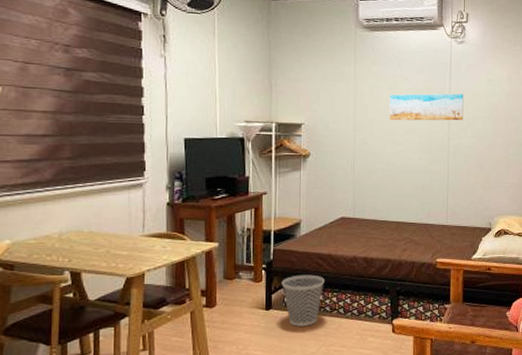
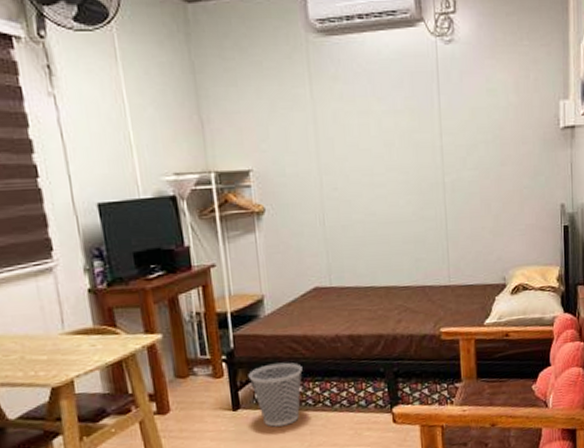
wall art: present [389,93,464,121] -> none [361,112,460,156]

